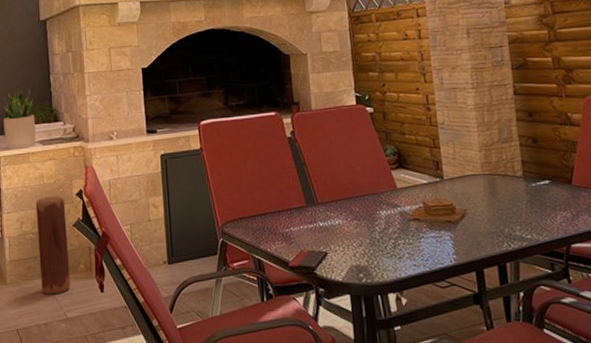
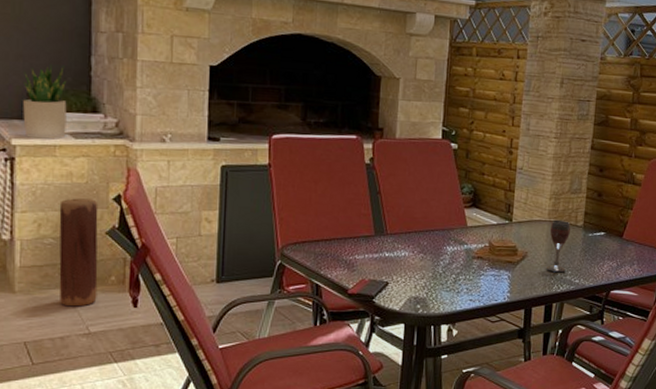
cup: none [486,172,514,229] -> present [547,219,571,273]

